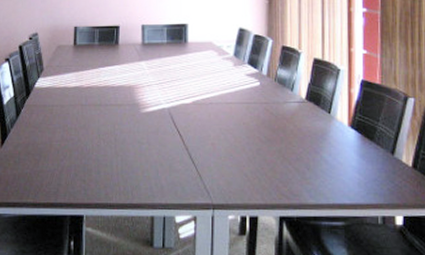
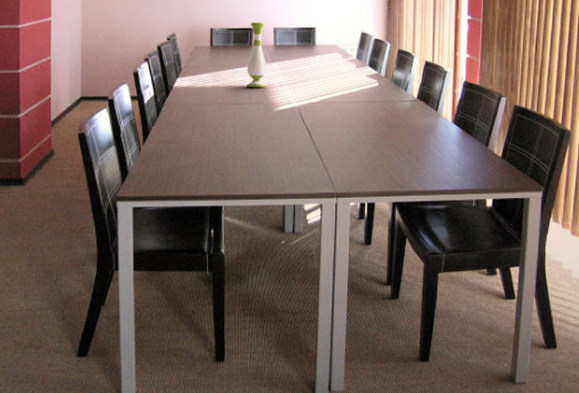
vase: none [112,19,133,87] -> present [246,21,266,87]

